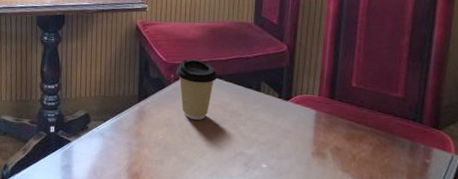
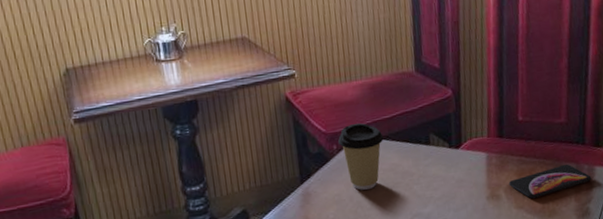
smartphone: none [336,138,427,166] -> present [508,164,591,199]

